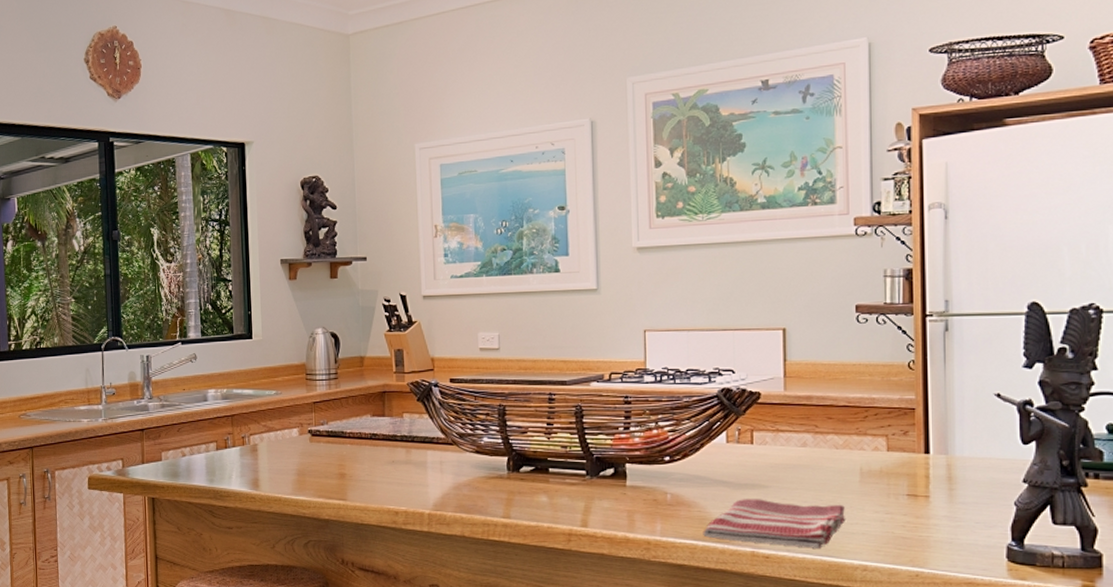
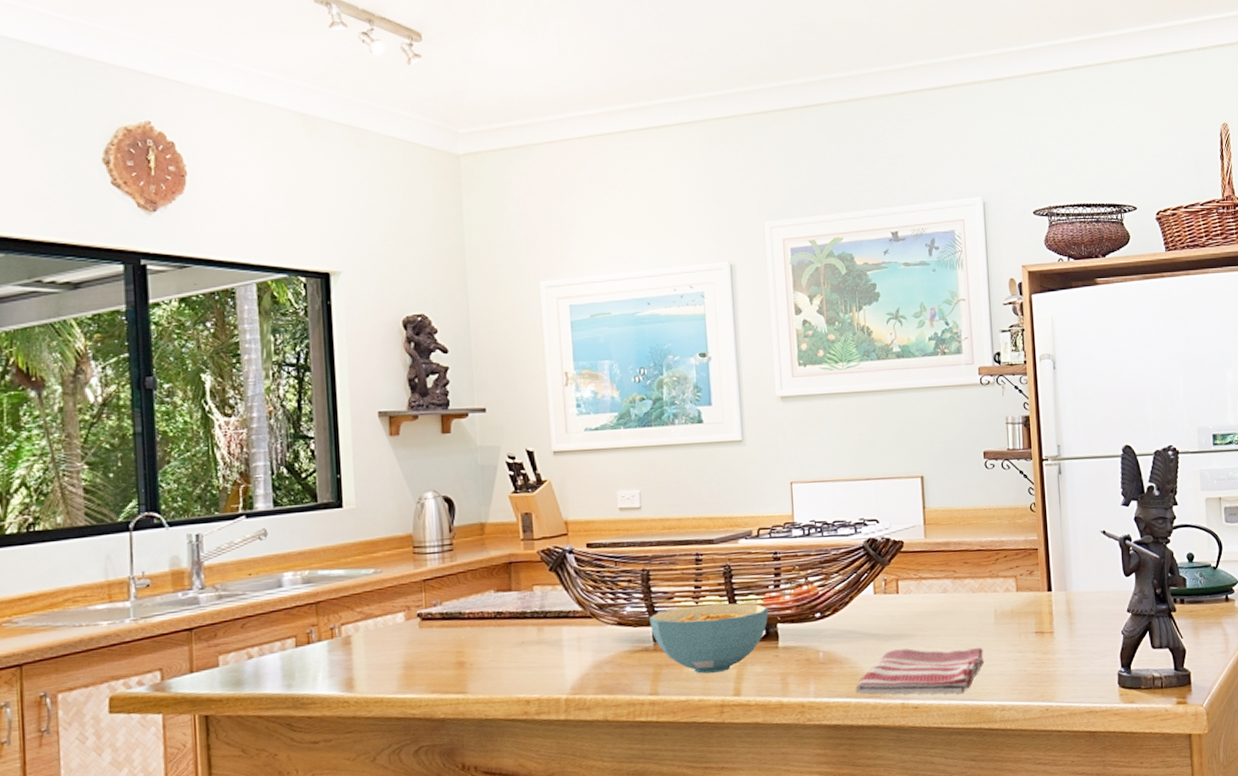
cereal bowl: none [505,440,618,505] -> present [650,603,769,674]

